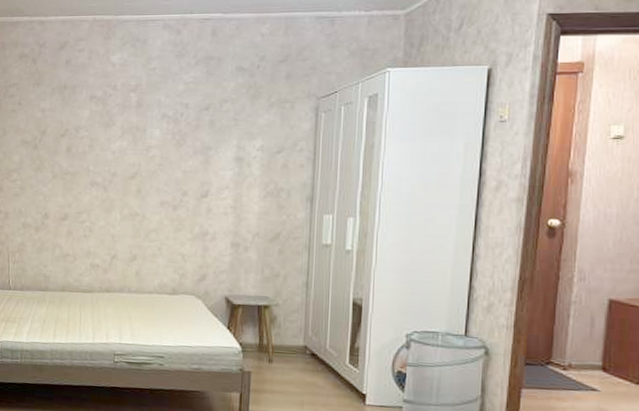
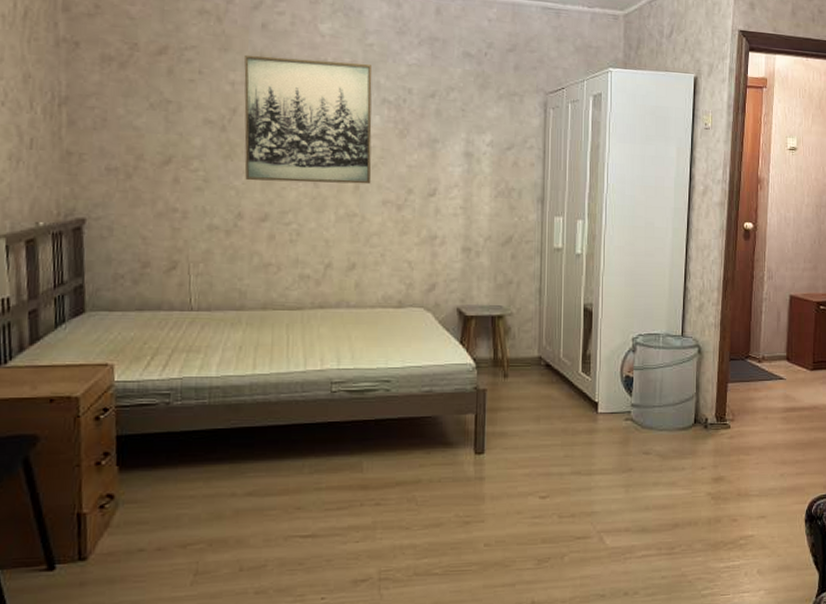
wall art: none [50,85,154,188] -> present [244,54,372,185]

